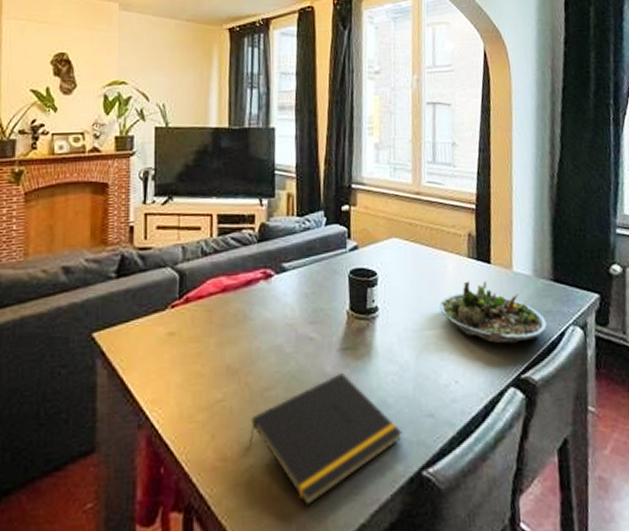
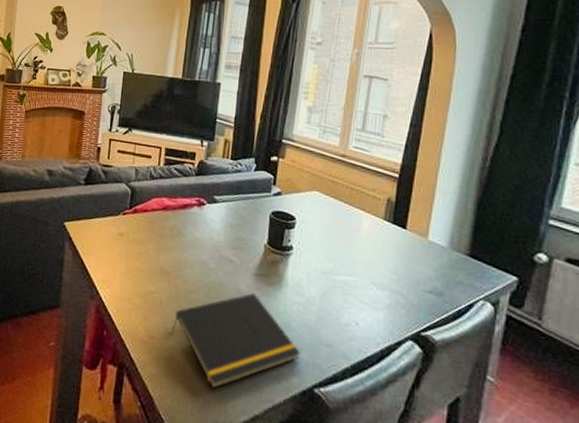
succulent planter: present [439,281,547,343] -> none [350,240,456,304]

